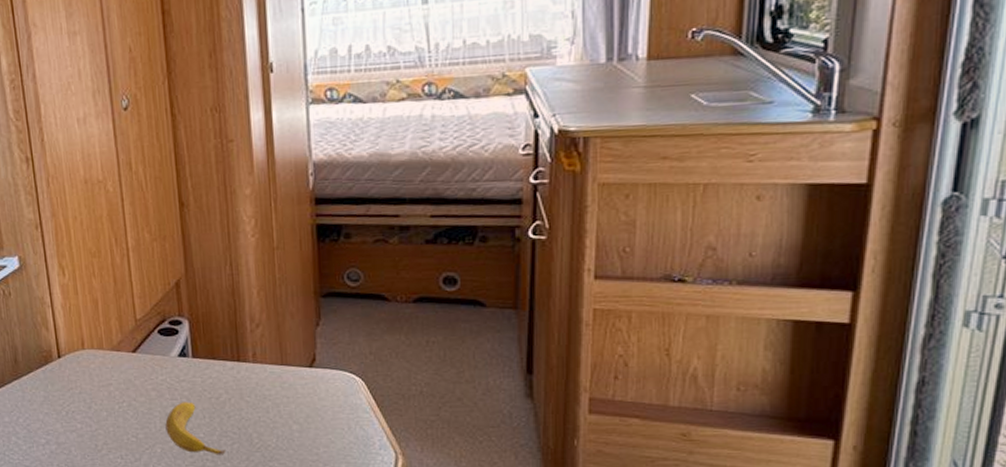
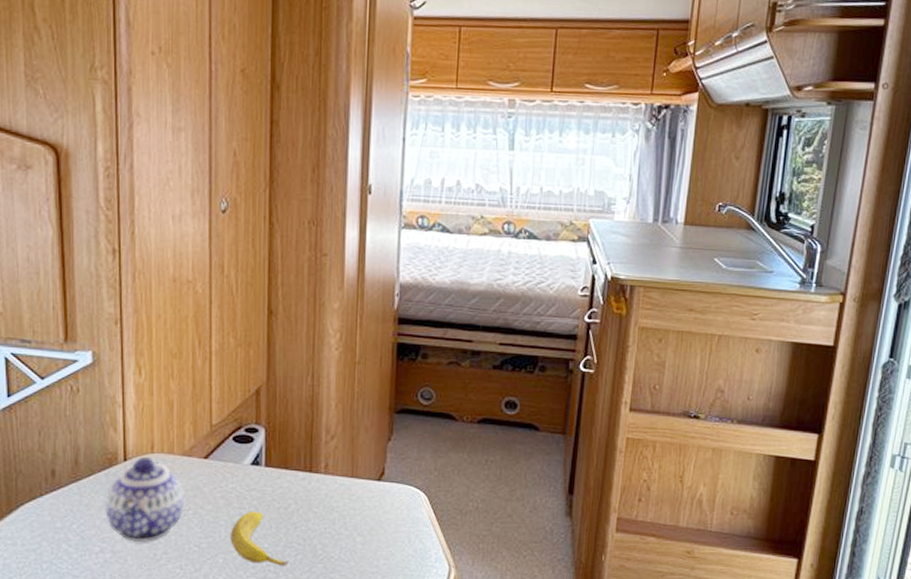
teapot: none [45,353,118,435] -> present [105,456,184,543]

